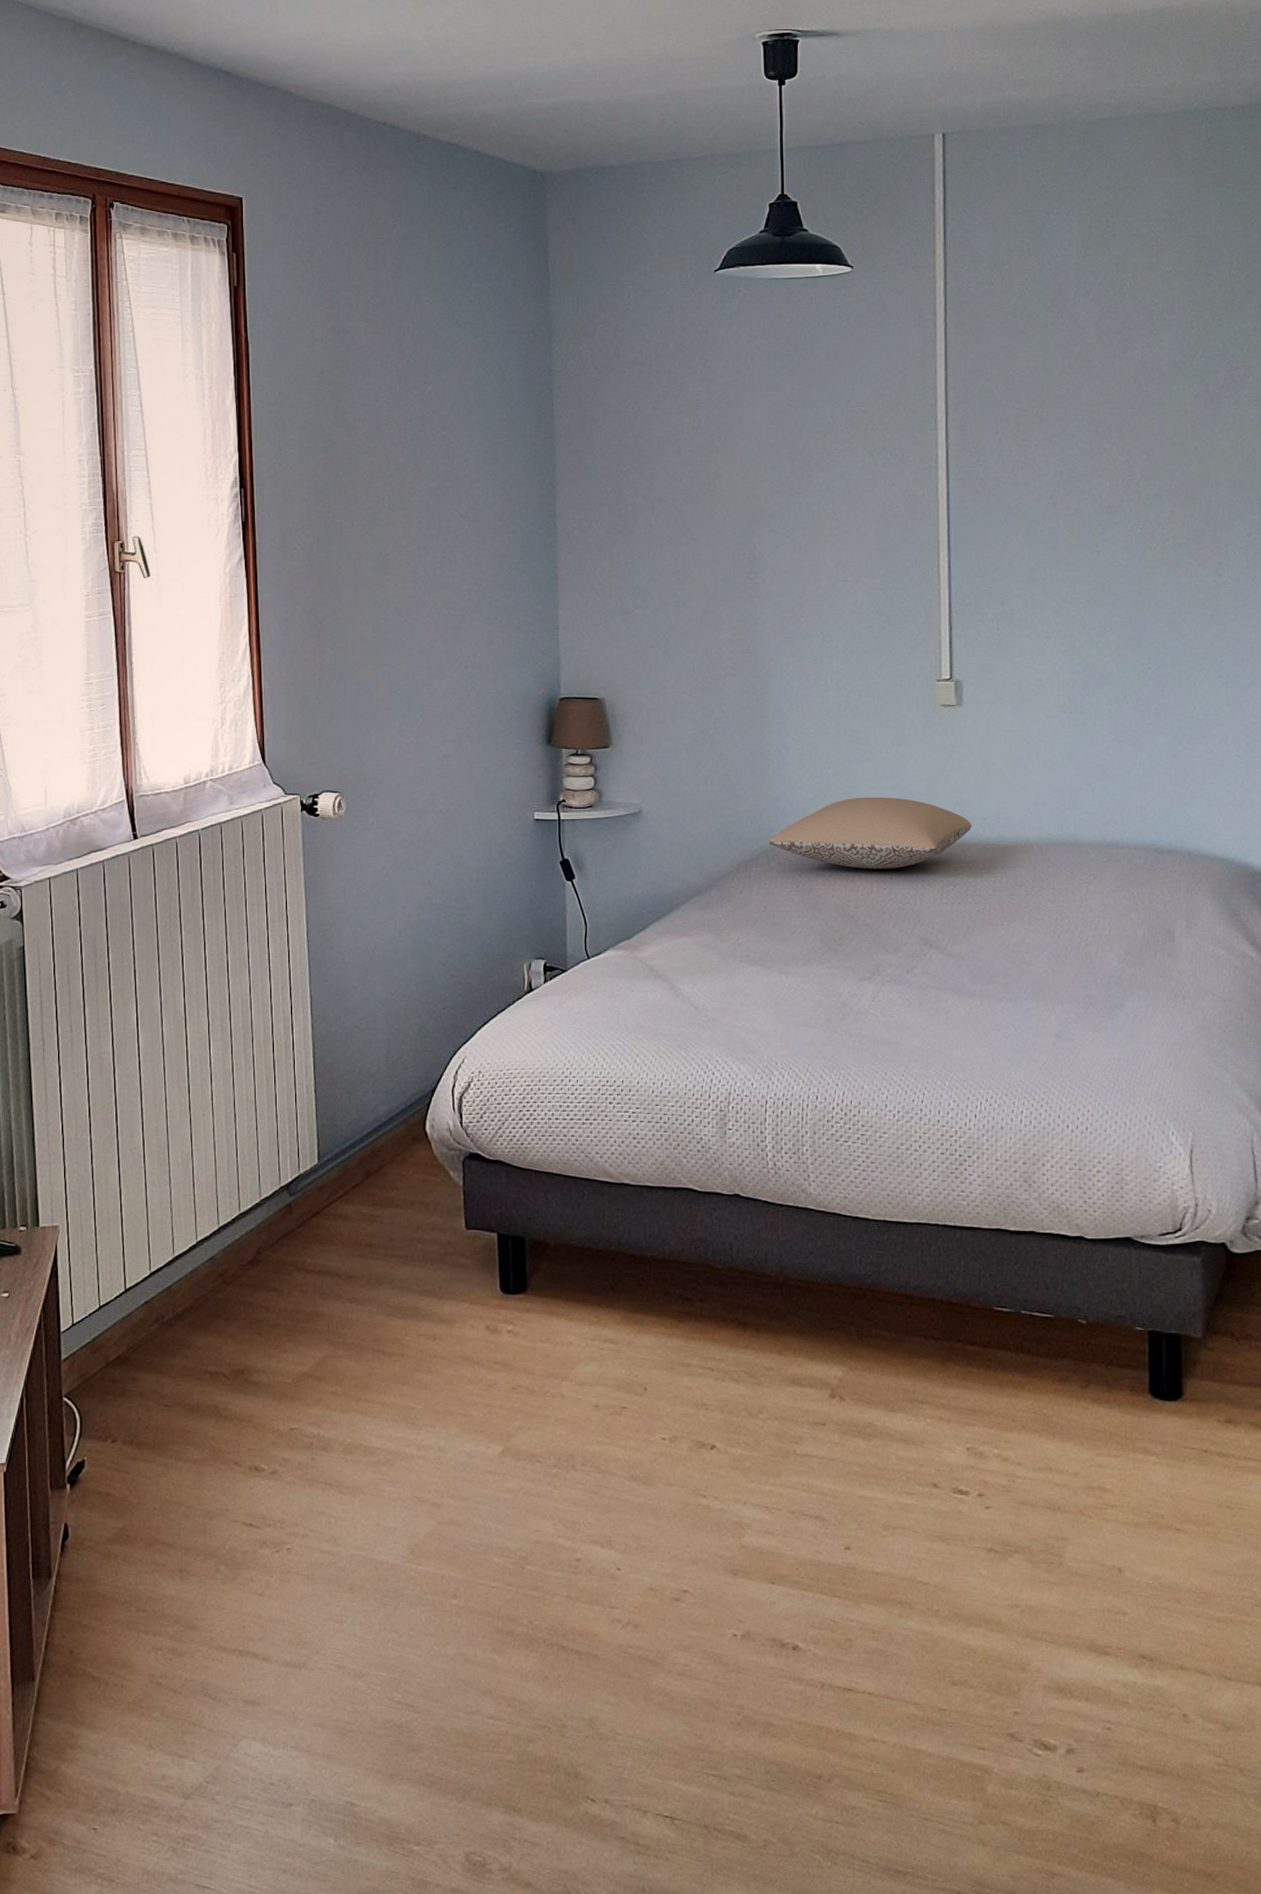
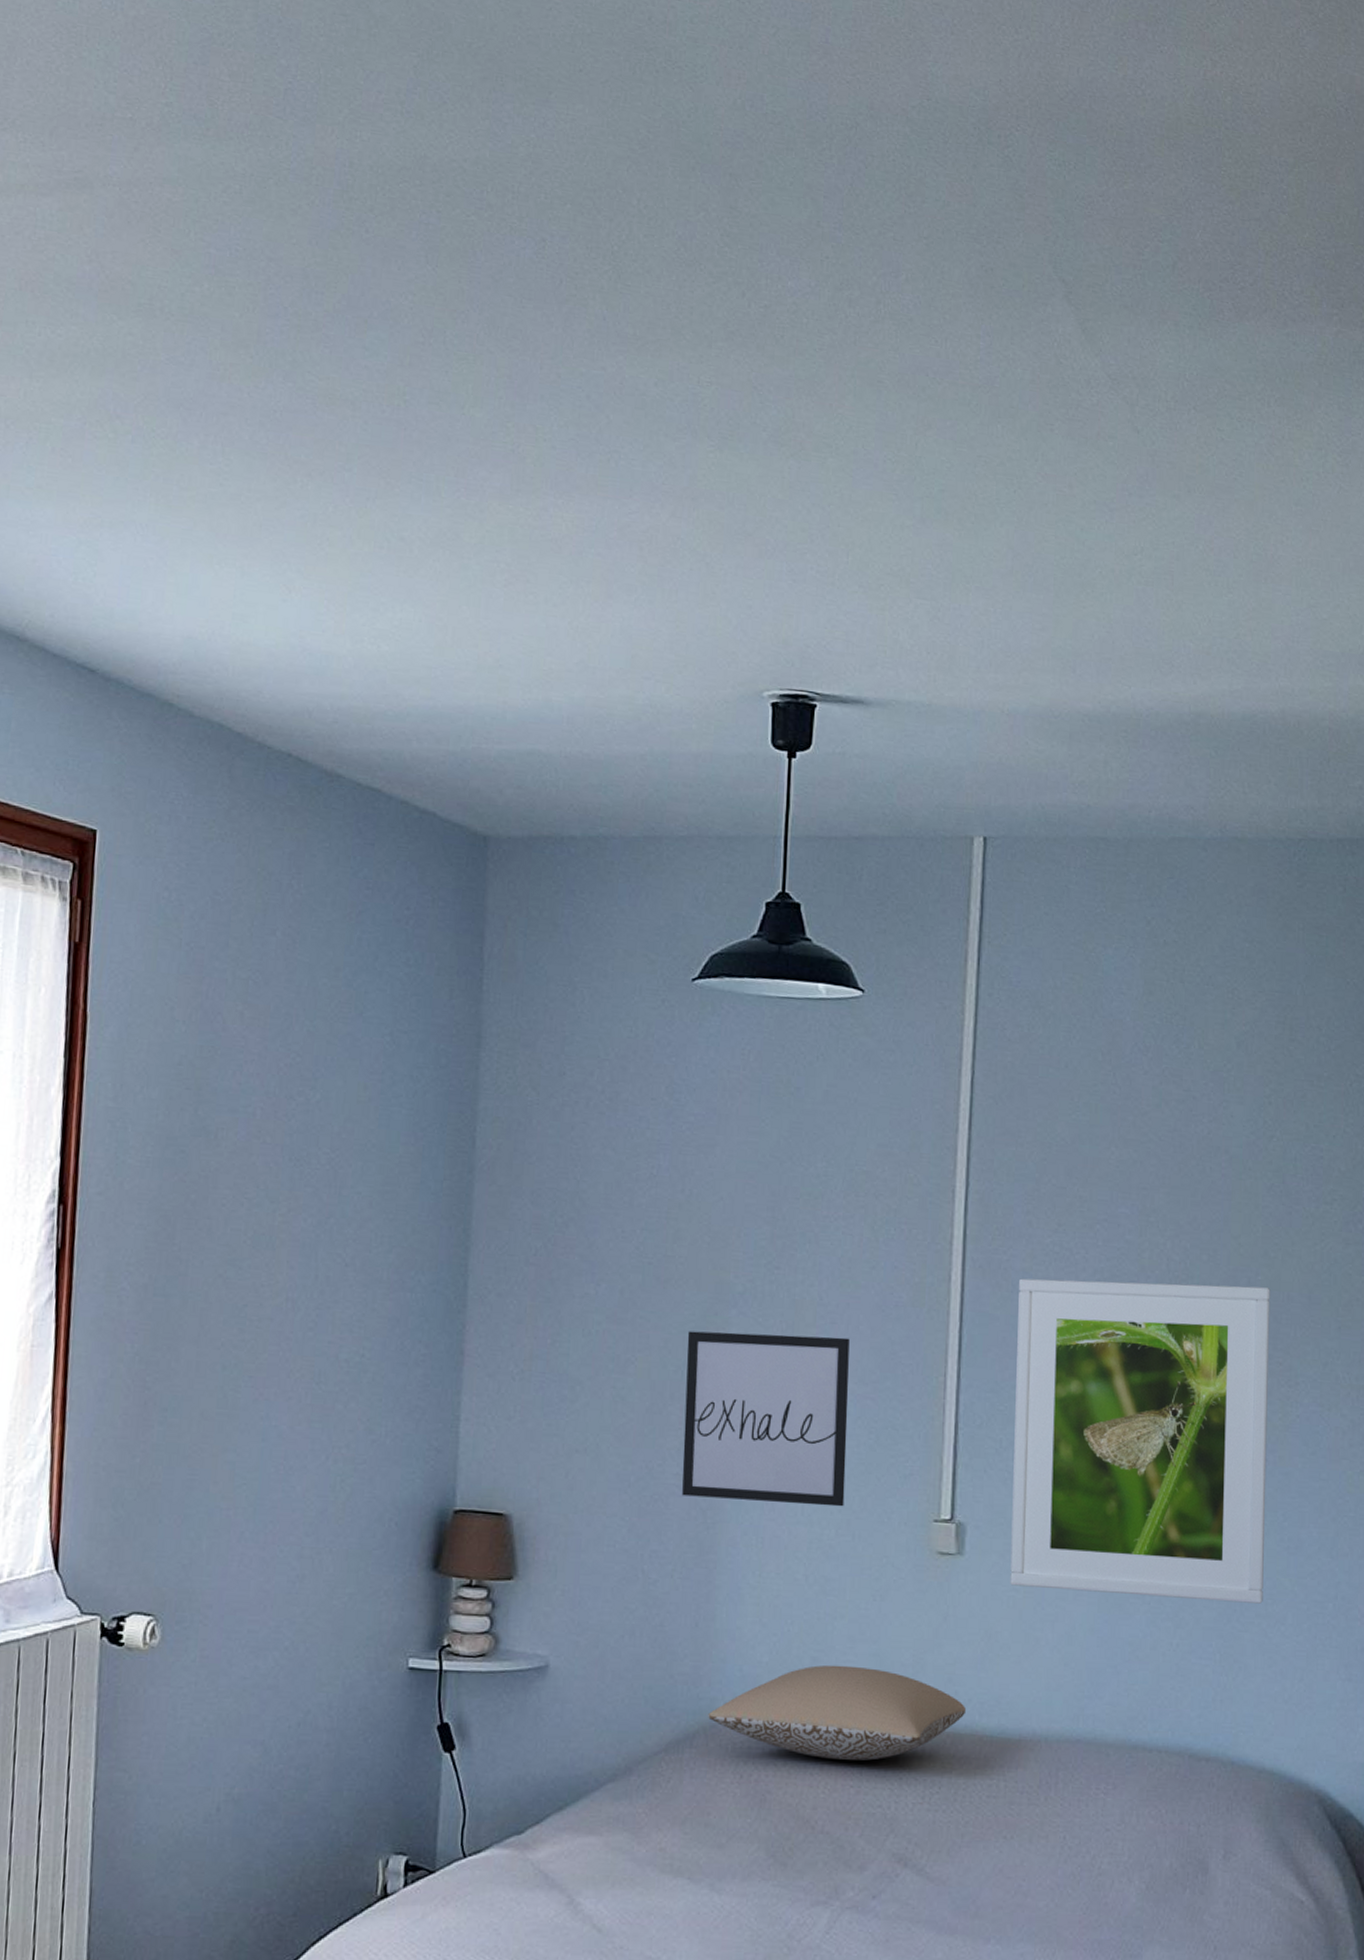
wall art: none [731,543,864,675] -> present [682,1331,850,1507]
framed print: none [994,477,1208,728] -> present [1010,1278,1271,1604]

